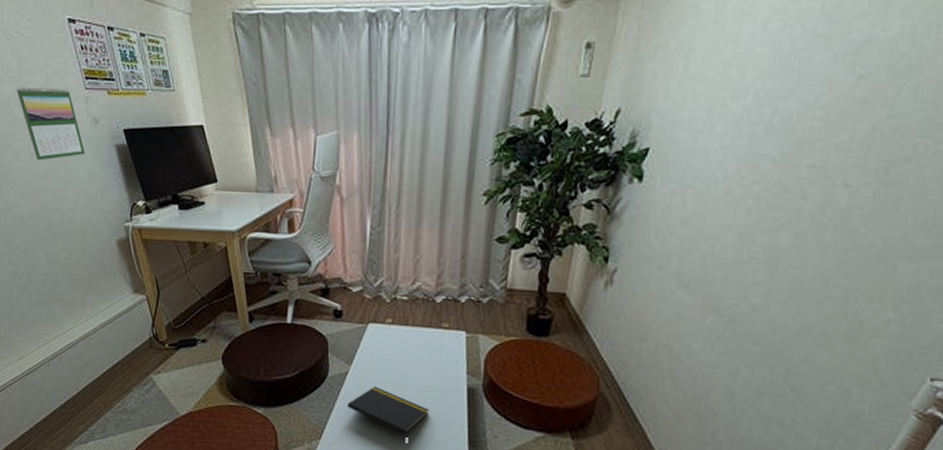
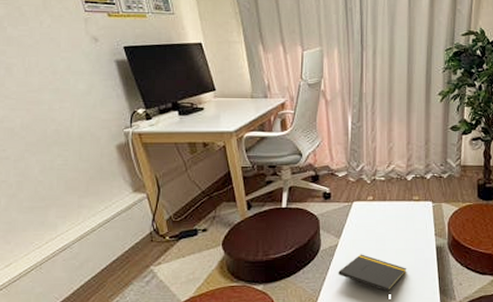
calendar: present [16,87,86,161] -> none [10,9,84,75]

